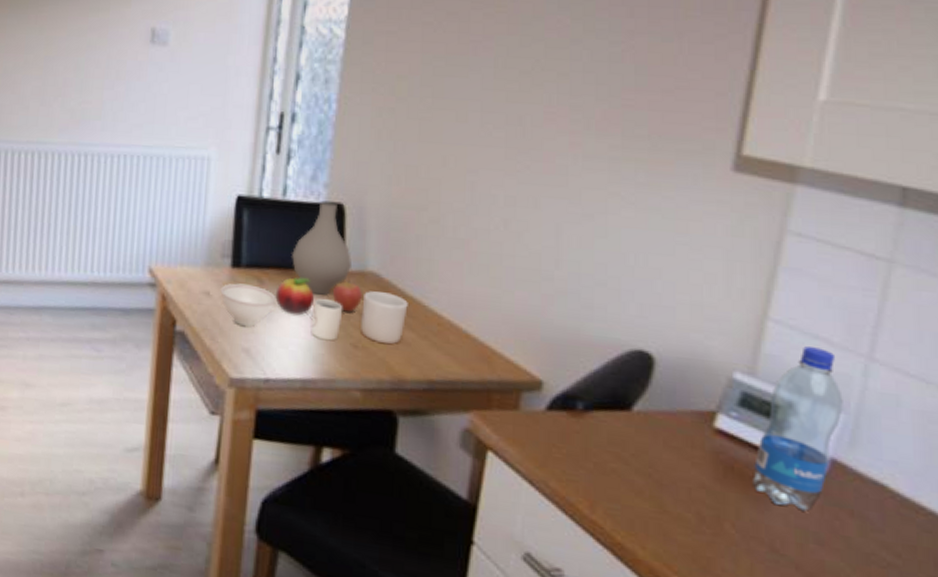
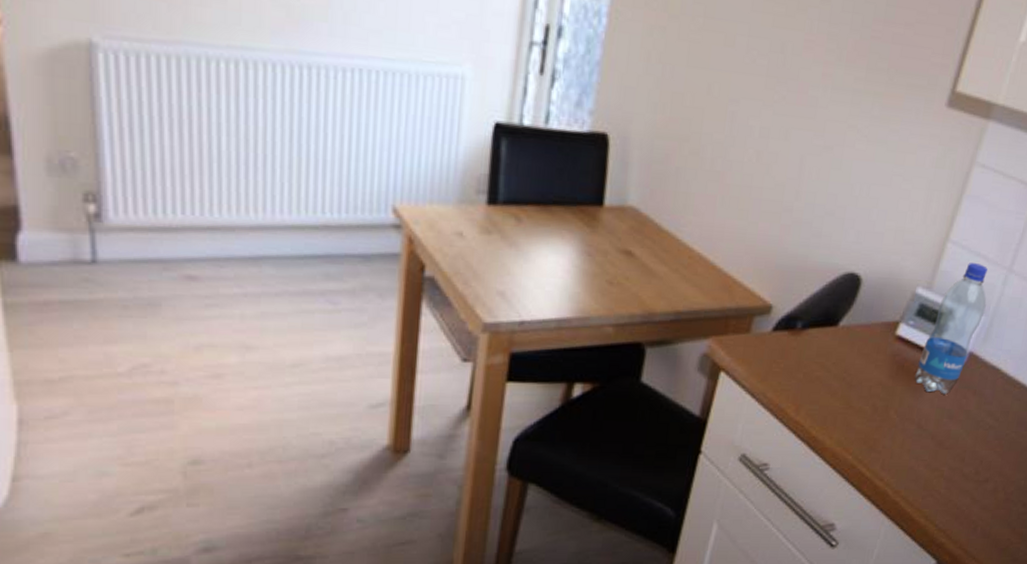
bowl: present [220,283,277,328] -> none [474,222,535,269]
fruit: present [275,277,314,316] -> none [533,214,573,254]
vase: present [292,202,351,295] -> none [552,131,612,232]
mug: present [311,299,343,341] -> none [568,236,602,279]
fruit: present [333,278,362,312] -> none [592,214,621,249]
mug: present [361,291,408,345] -> none [617,226,663,280]

